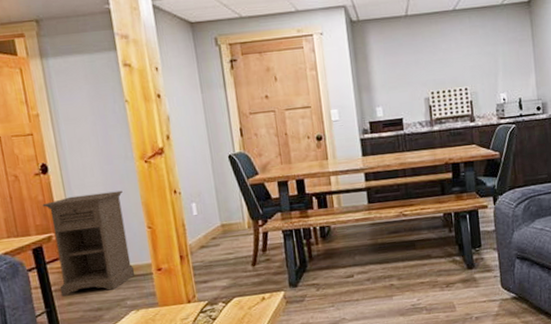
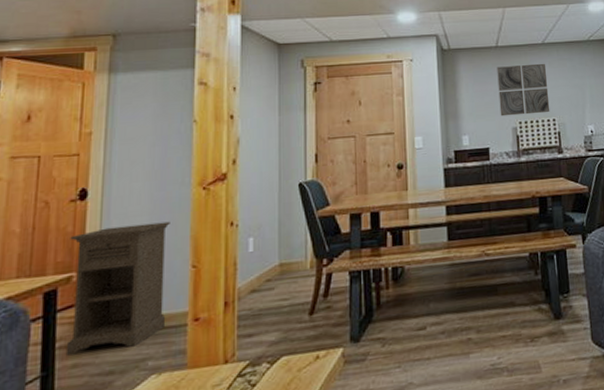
wall art: none [407,31,462,87] -> present [497,63,550,117]

